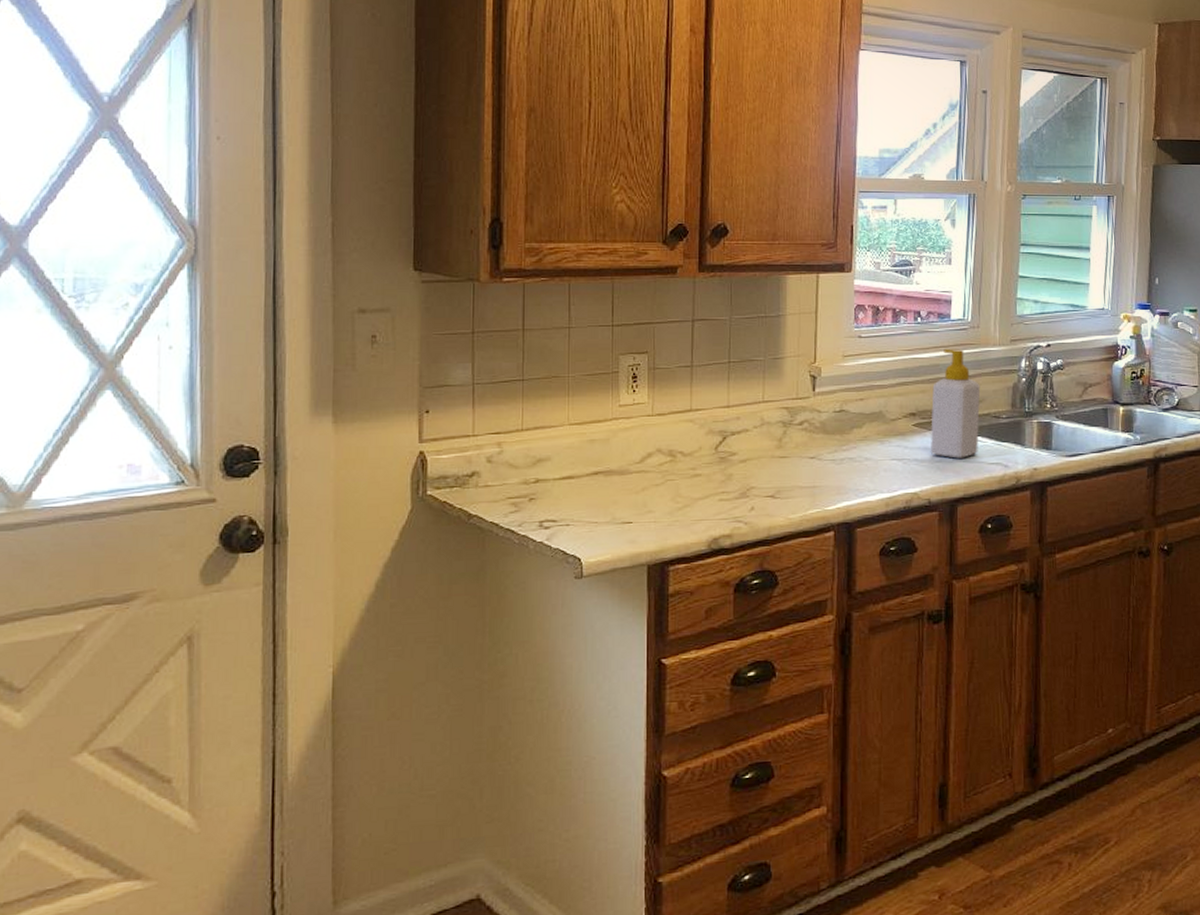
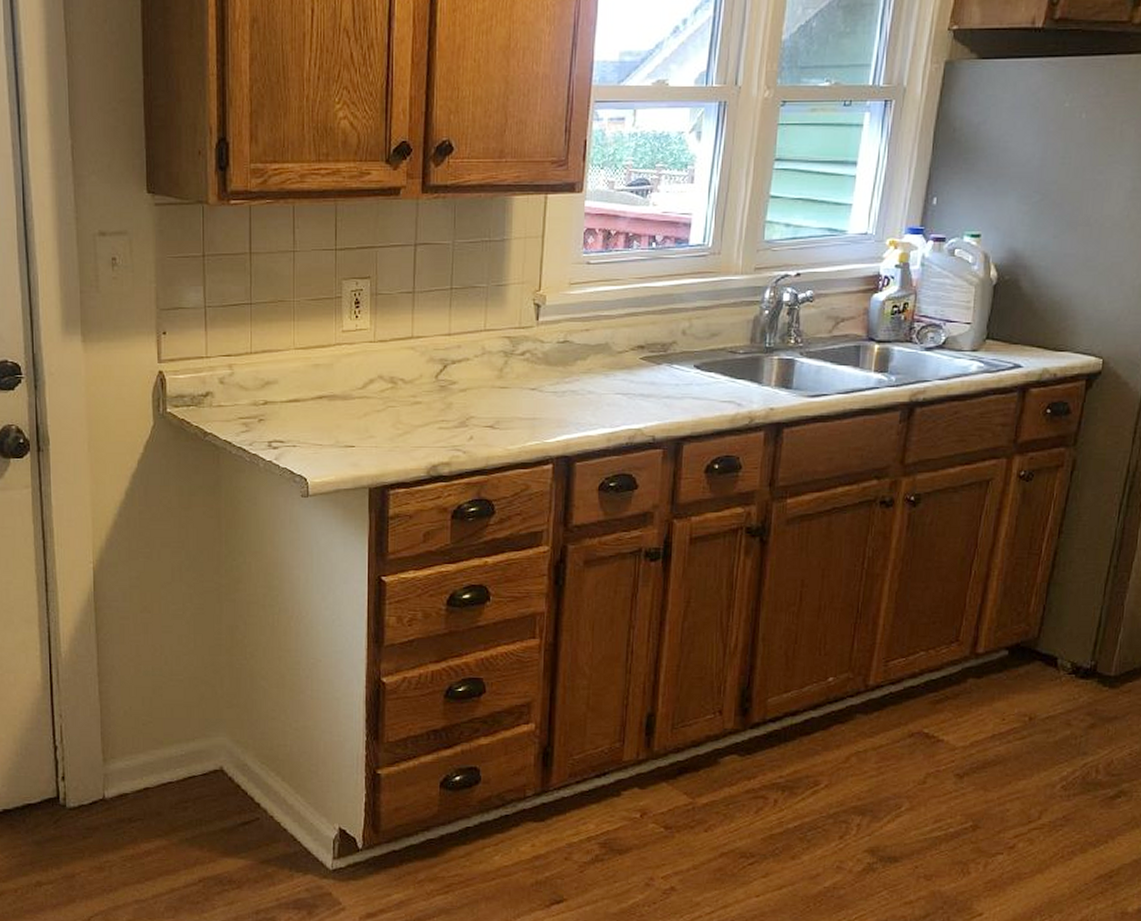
soap bottle: present [931,349,981,459] -> none [658,277,717,395]

